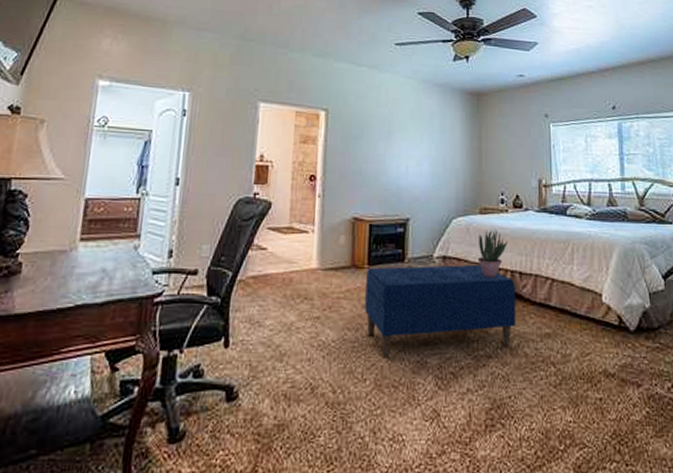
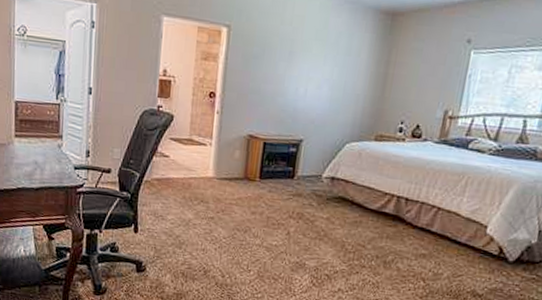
bench: present [365,264,517,358] -> none [253,181,399,261]
potted plant: present [477,228,507,278] -> none [365,156,399,202]

